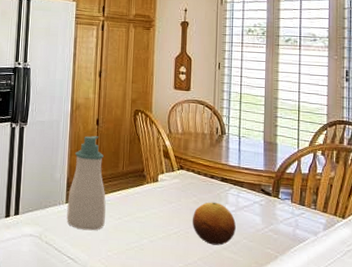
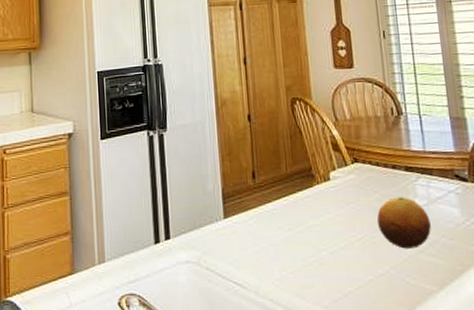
soap bottle: present [67,136,106,231] -> none [225,135,274,249]

